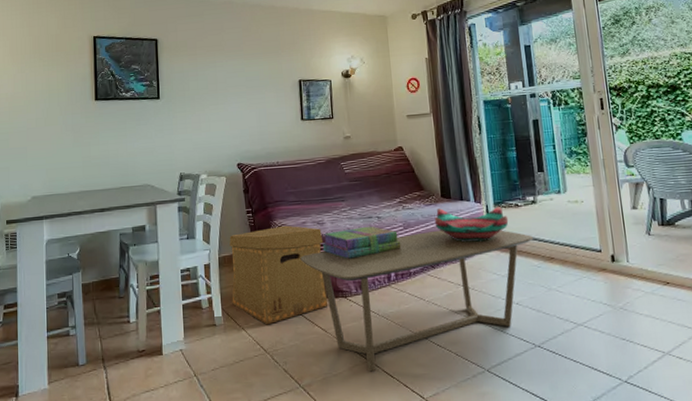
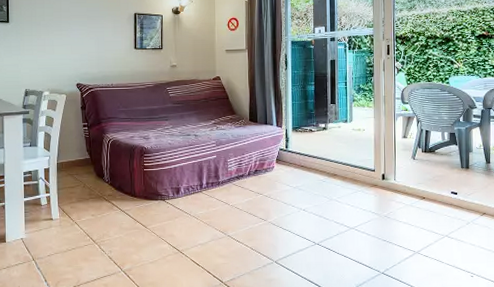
cardboard box: present [229,225,329,325] -> none [67,138,149,221]
coffee table: present [300,230,534,372] -> none [127,148,322,261]
stack of books: present [321,226,402,259] -> none [146,142,213,169]
decorative bowl: present [434,207,509,242] -> none [242,130,303,159]

